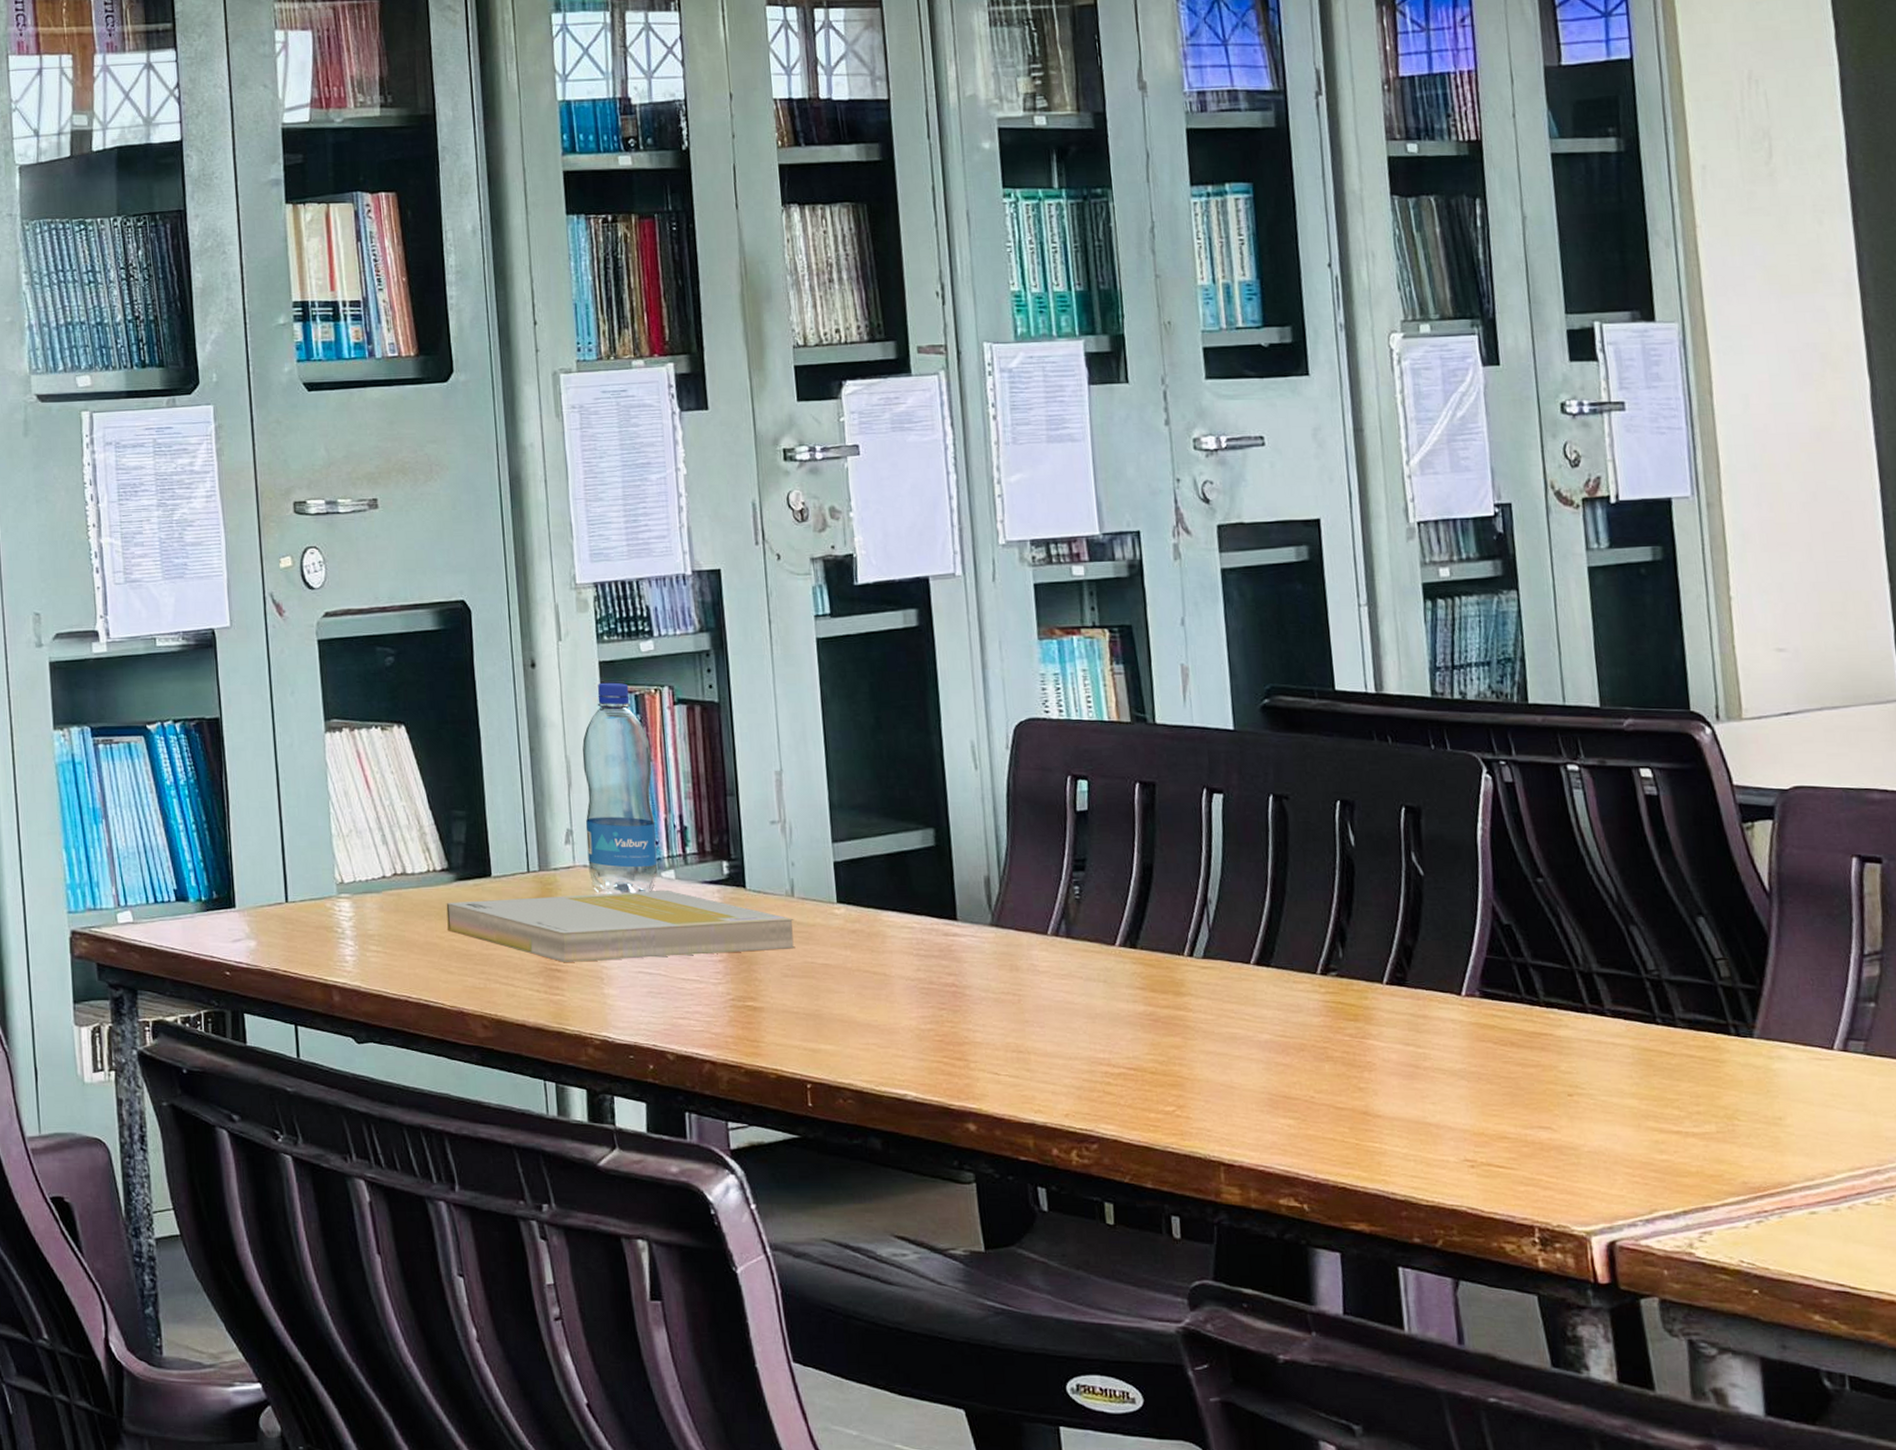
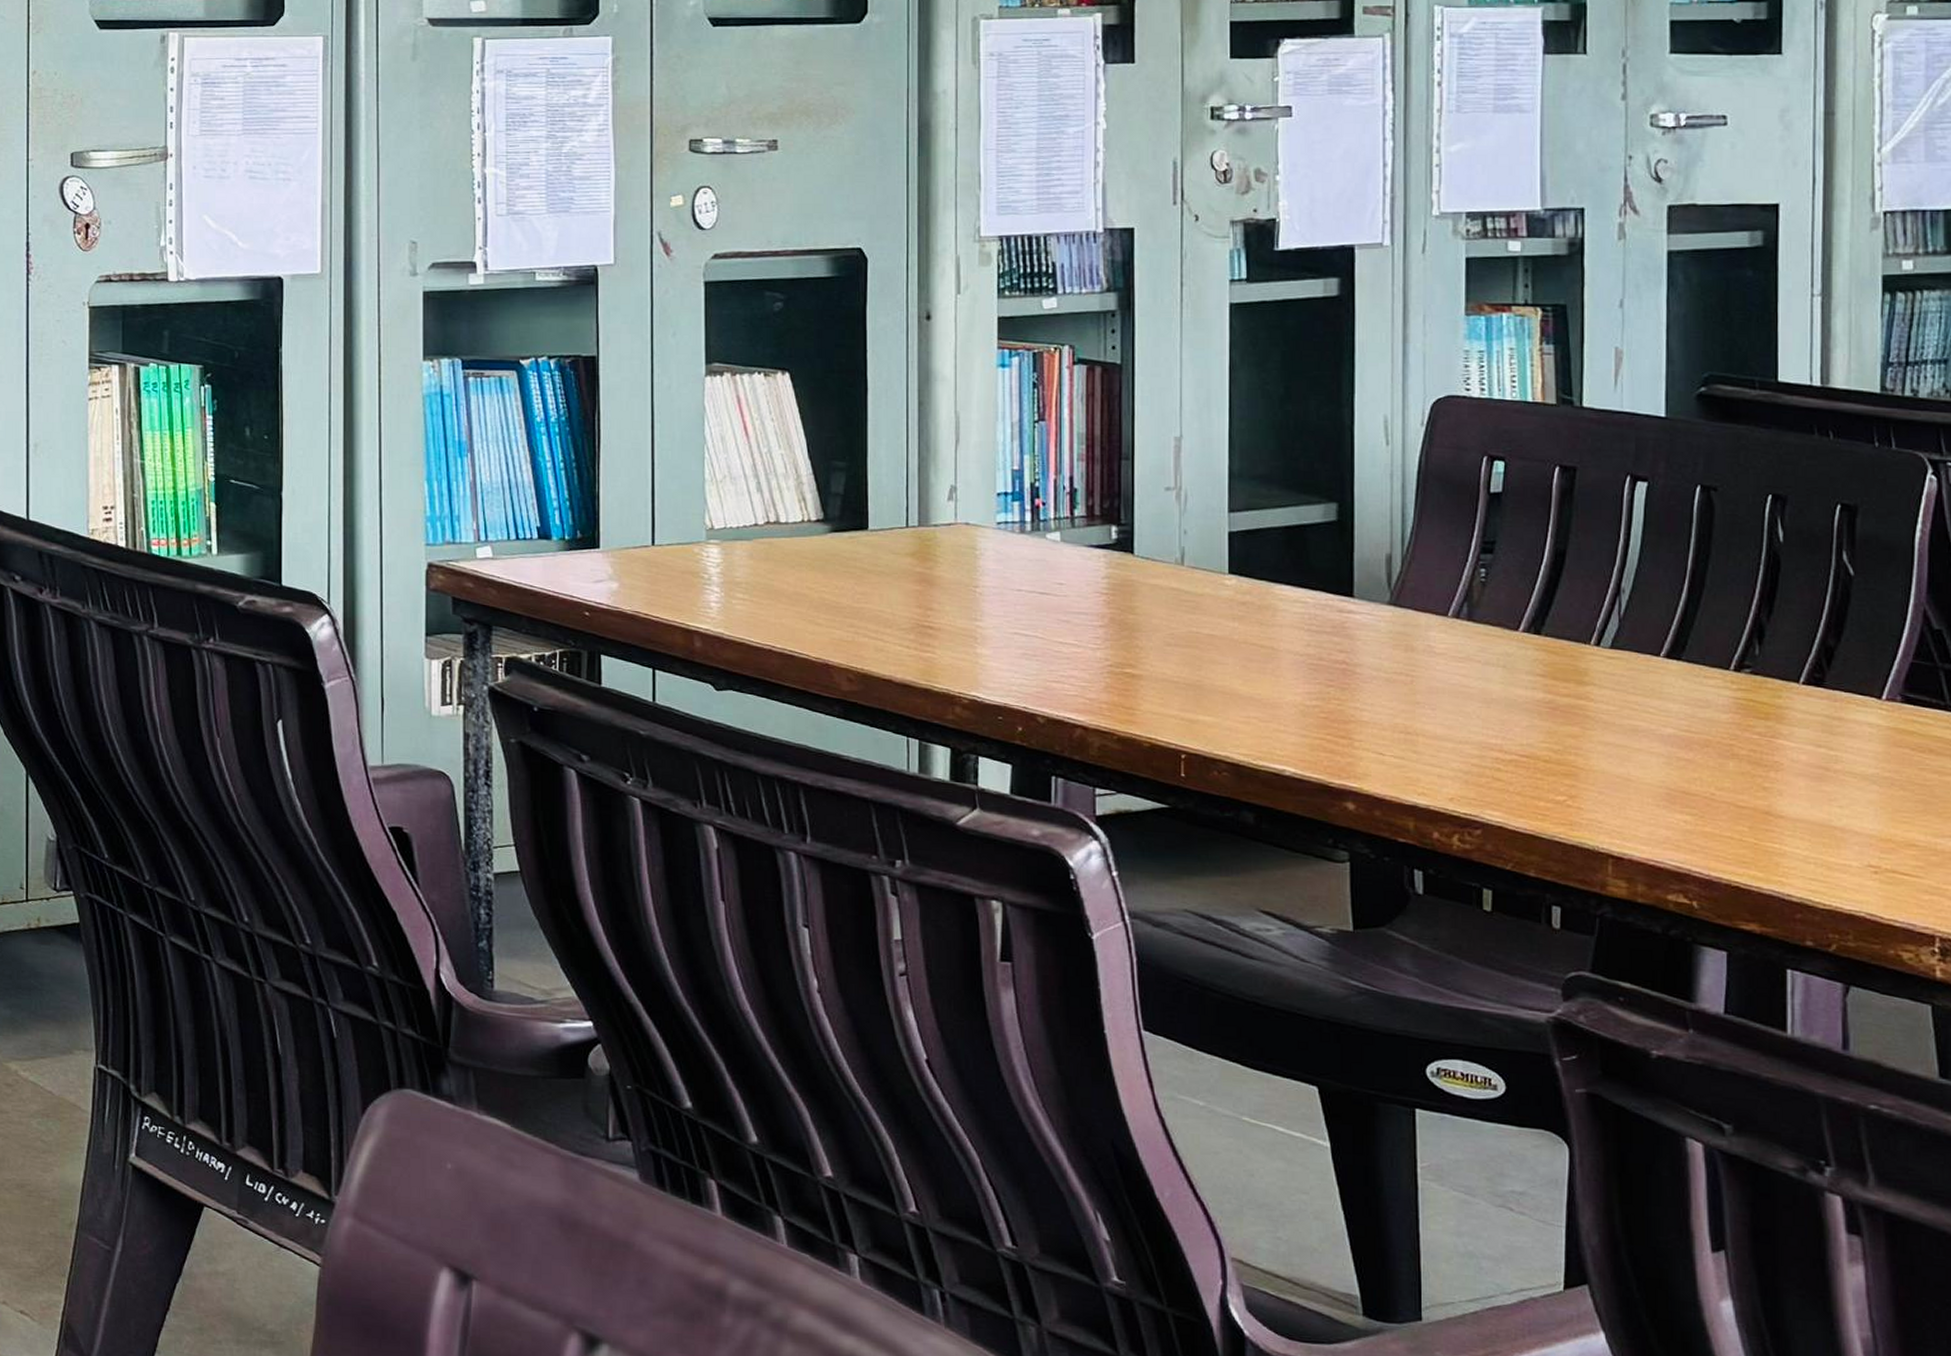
book: present [446,891,795,962] -> none [819,552,1182,620]
bottle: present [582,682,658,895] -> none [970,338,1045,554]

